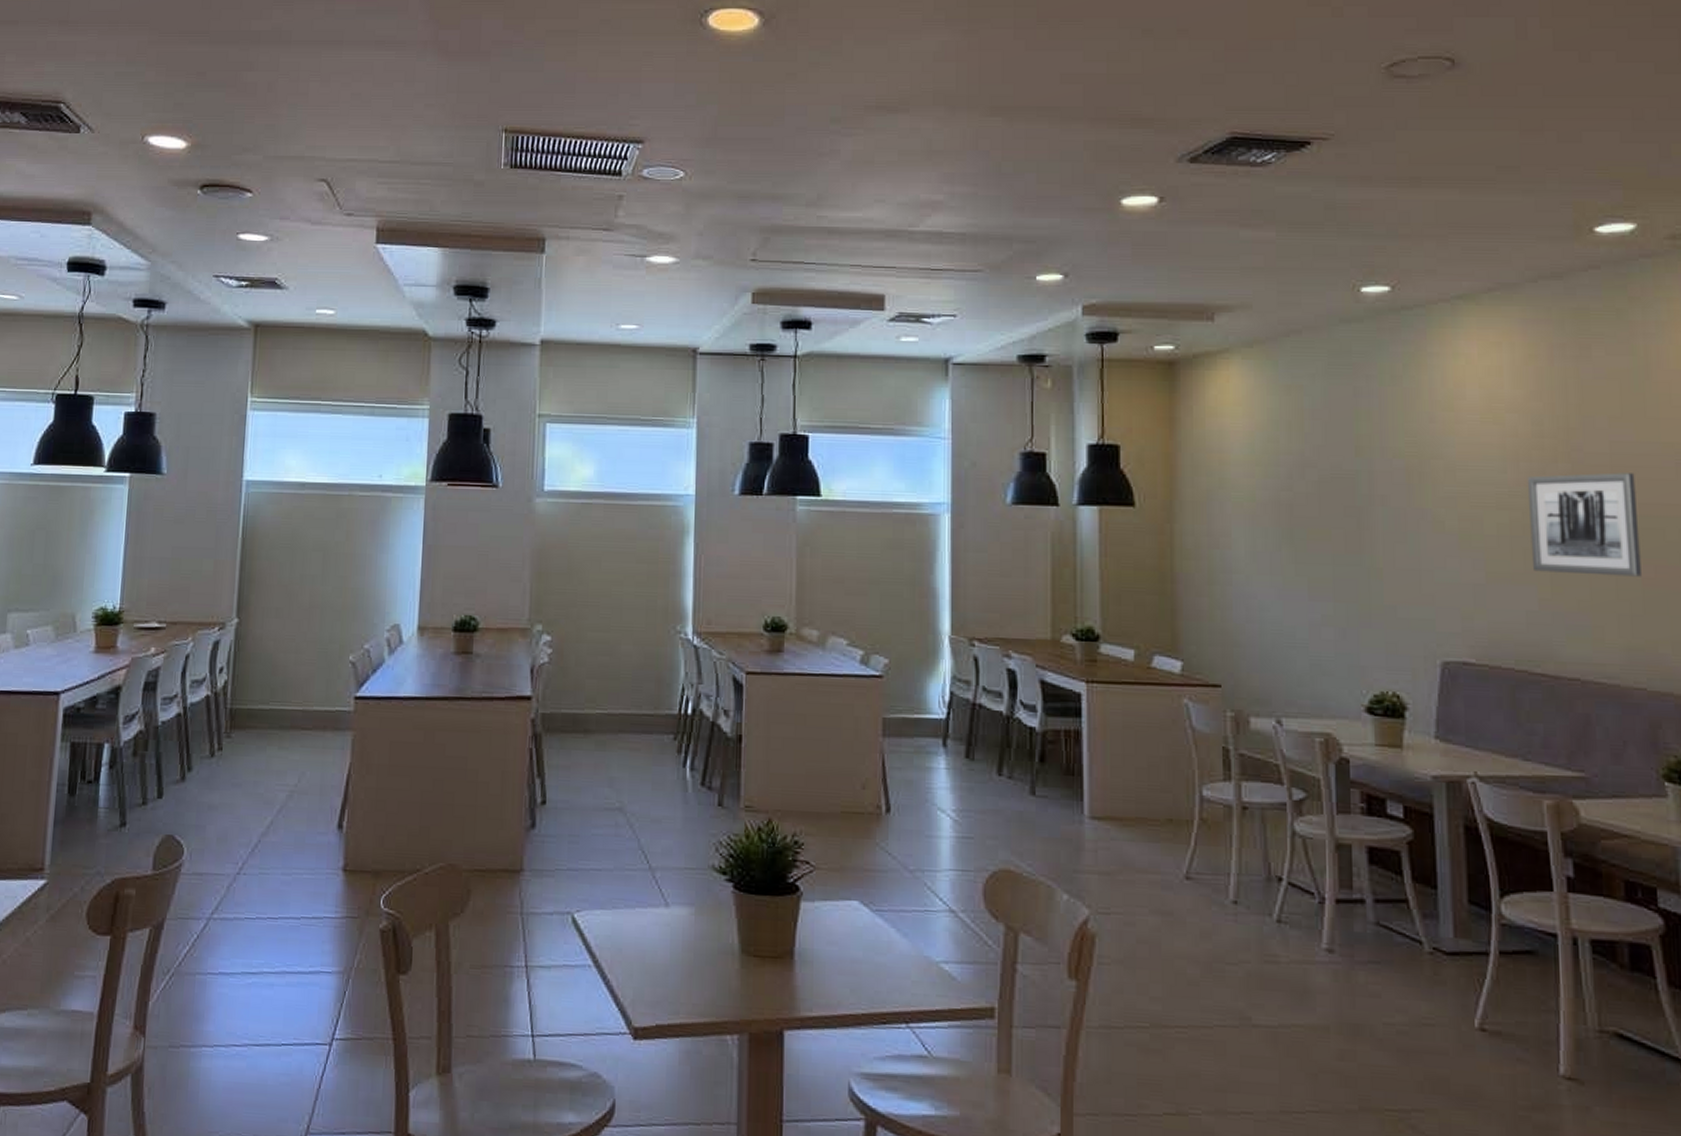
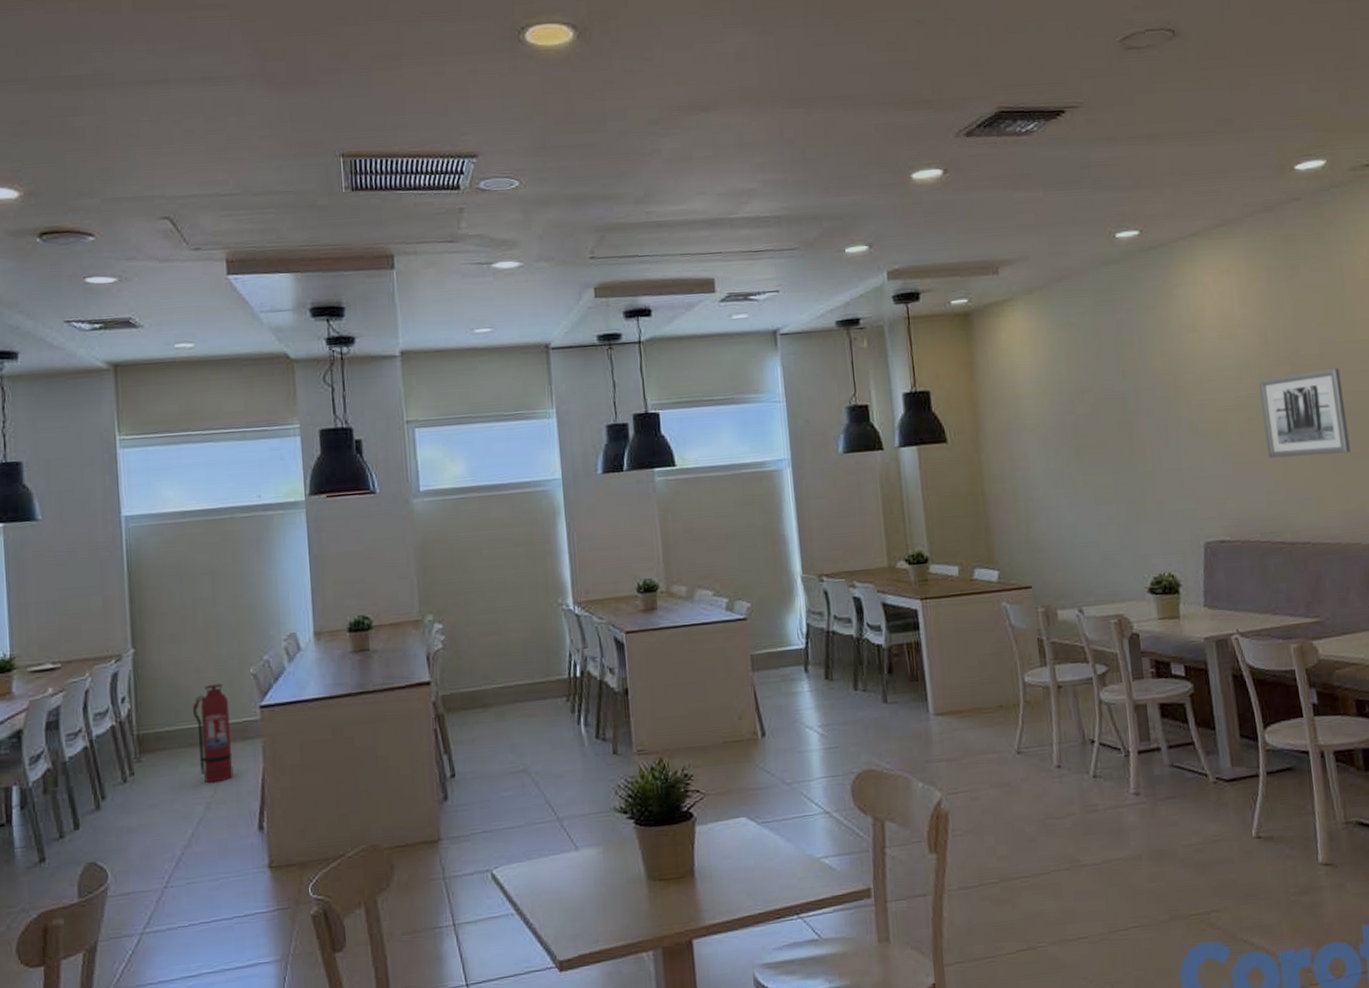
fire extinguisher: none [287,666,324,772] -> present [192,683,234,784]

